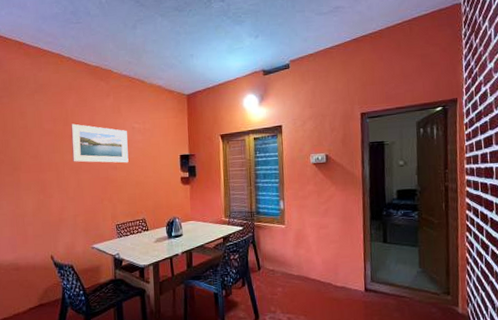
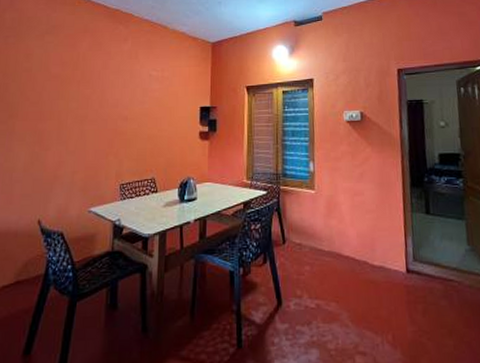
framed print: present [71,123,129,163] -> none [78,68,143,114]

